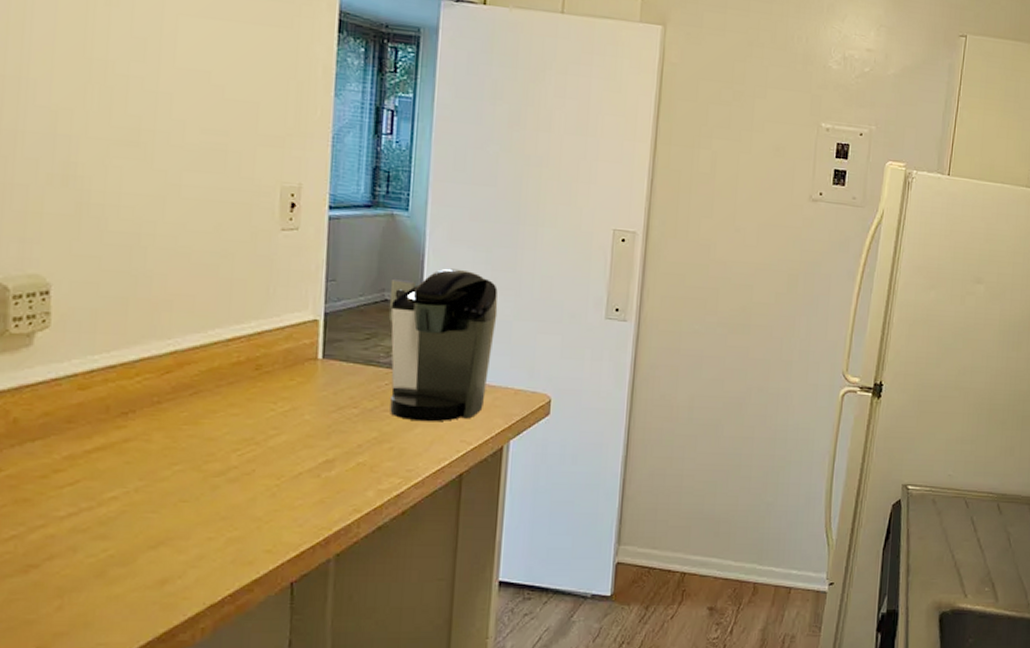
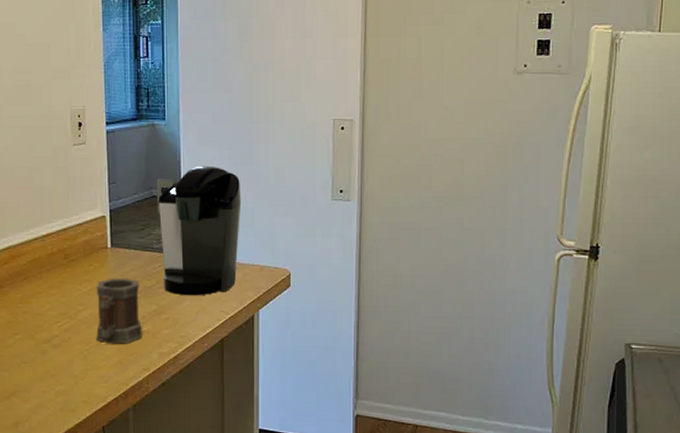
mug: none [292,396,357,479] -> present [96,278,142,344]

